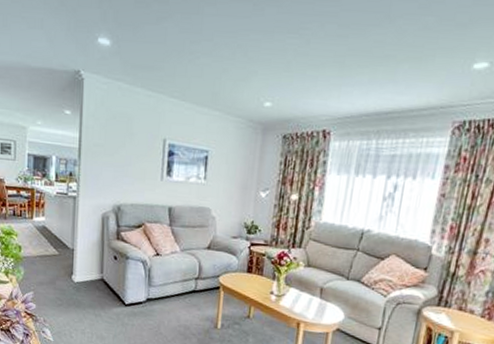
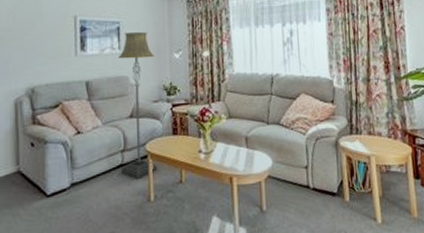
floor lamp: none [193,163,240,307] -> present [118,32,158,179]

